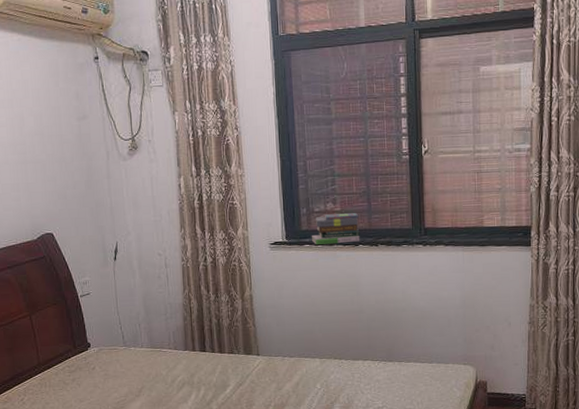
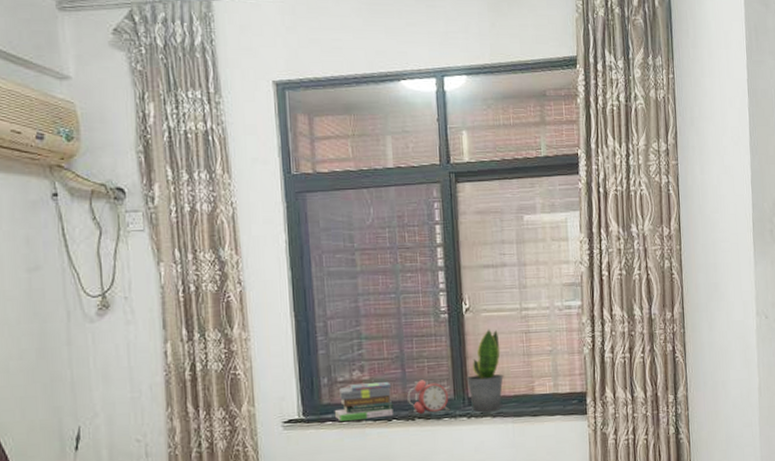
alarm clock: none [372,212,410,242] -> present [407,380,451,415]
potted plant: none [423,169,456,242] -> present [466,329,504,413]

